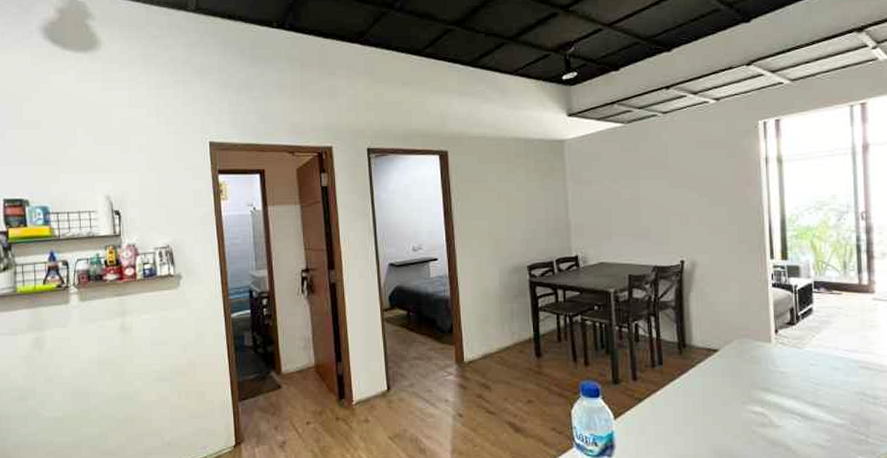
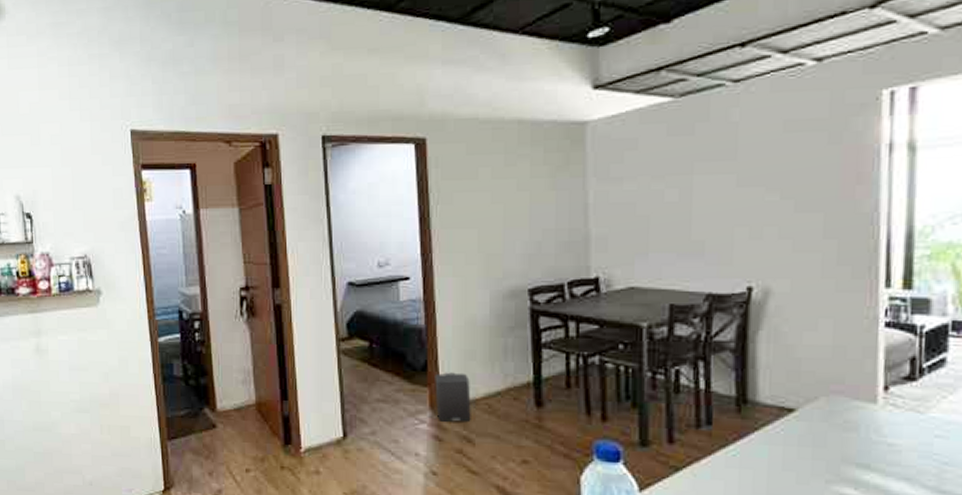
pedal bin: none [459,333,488,373] -> present [435,372,471,422]

